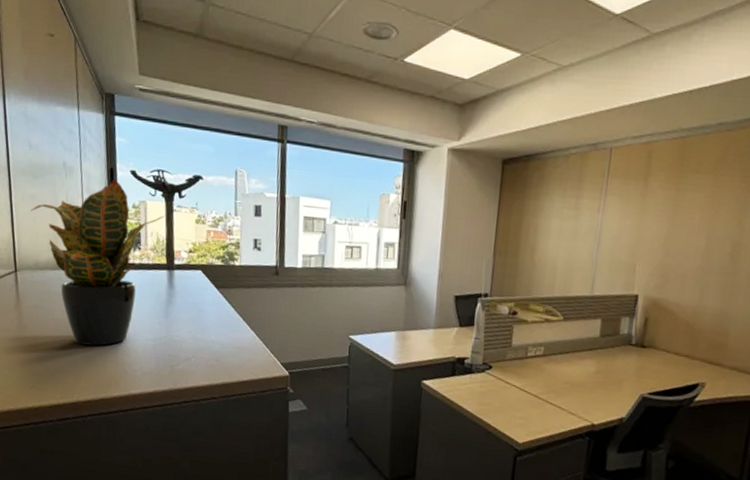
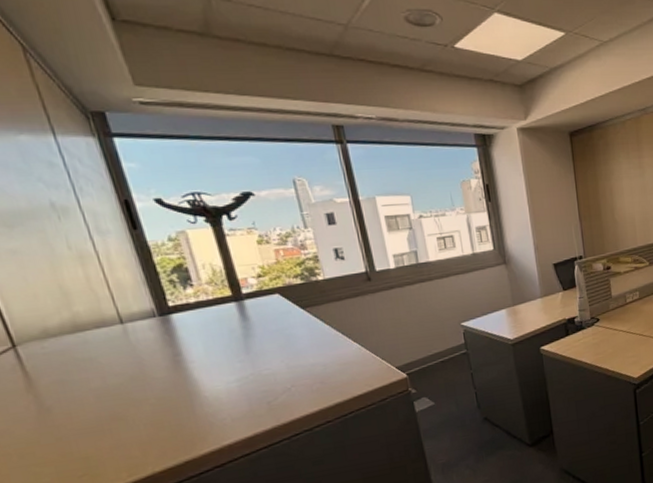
potted plant: present [30,178,165,346] -> none [14,211,216,410]

